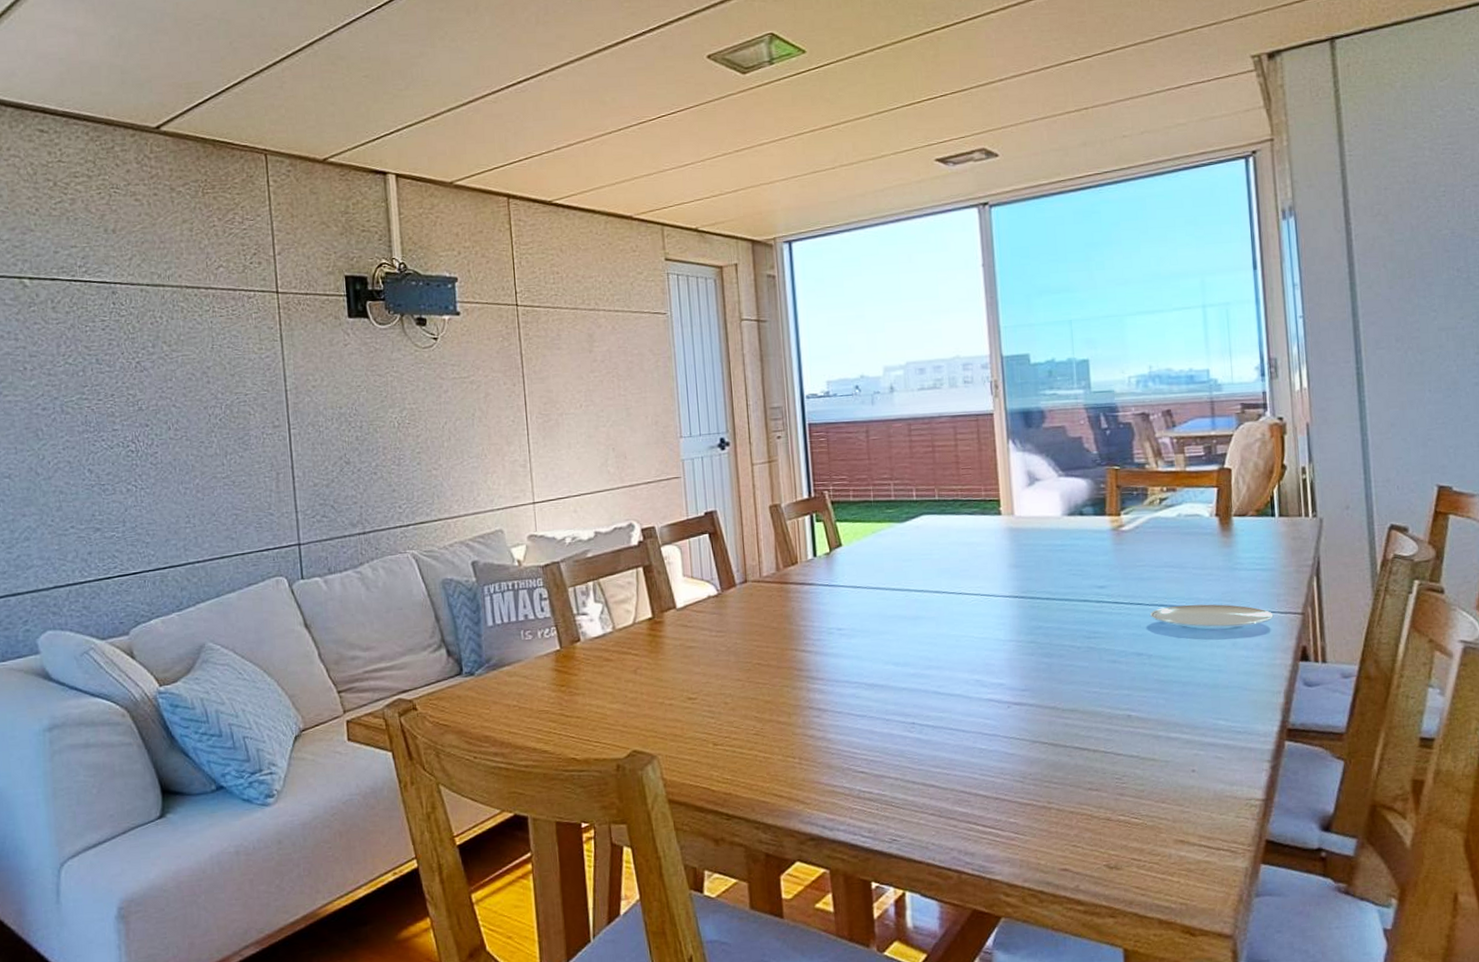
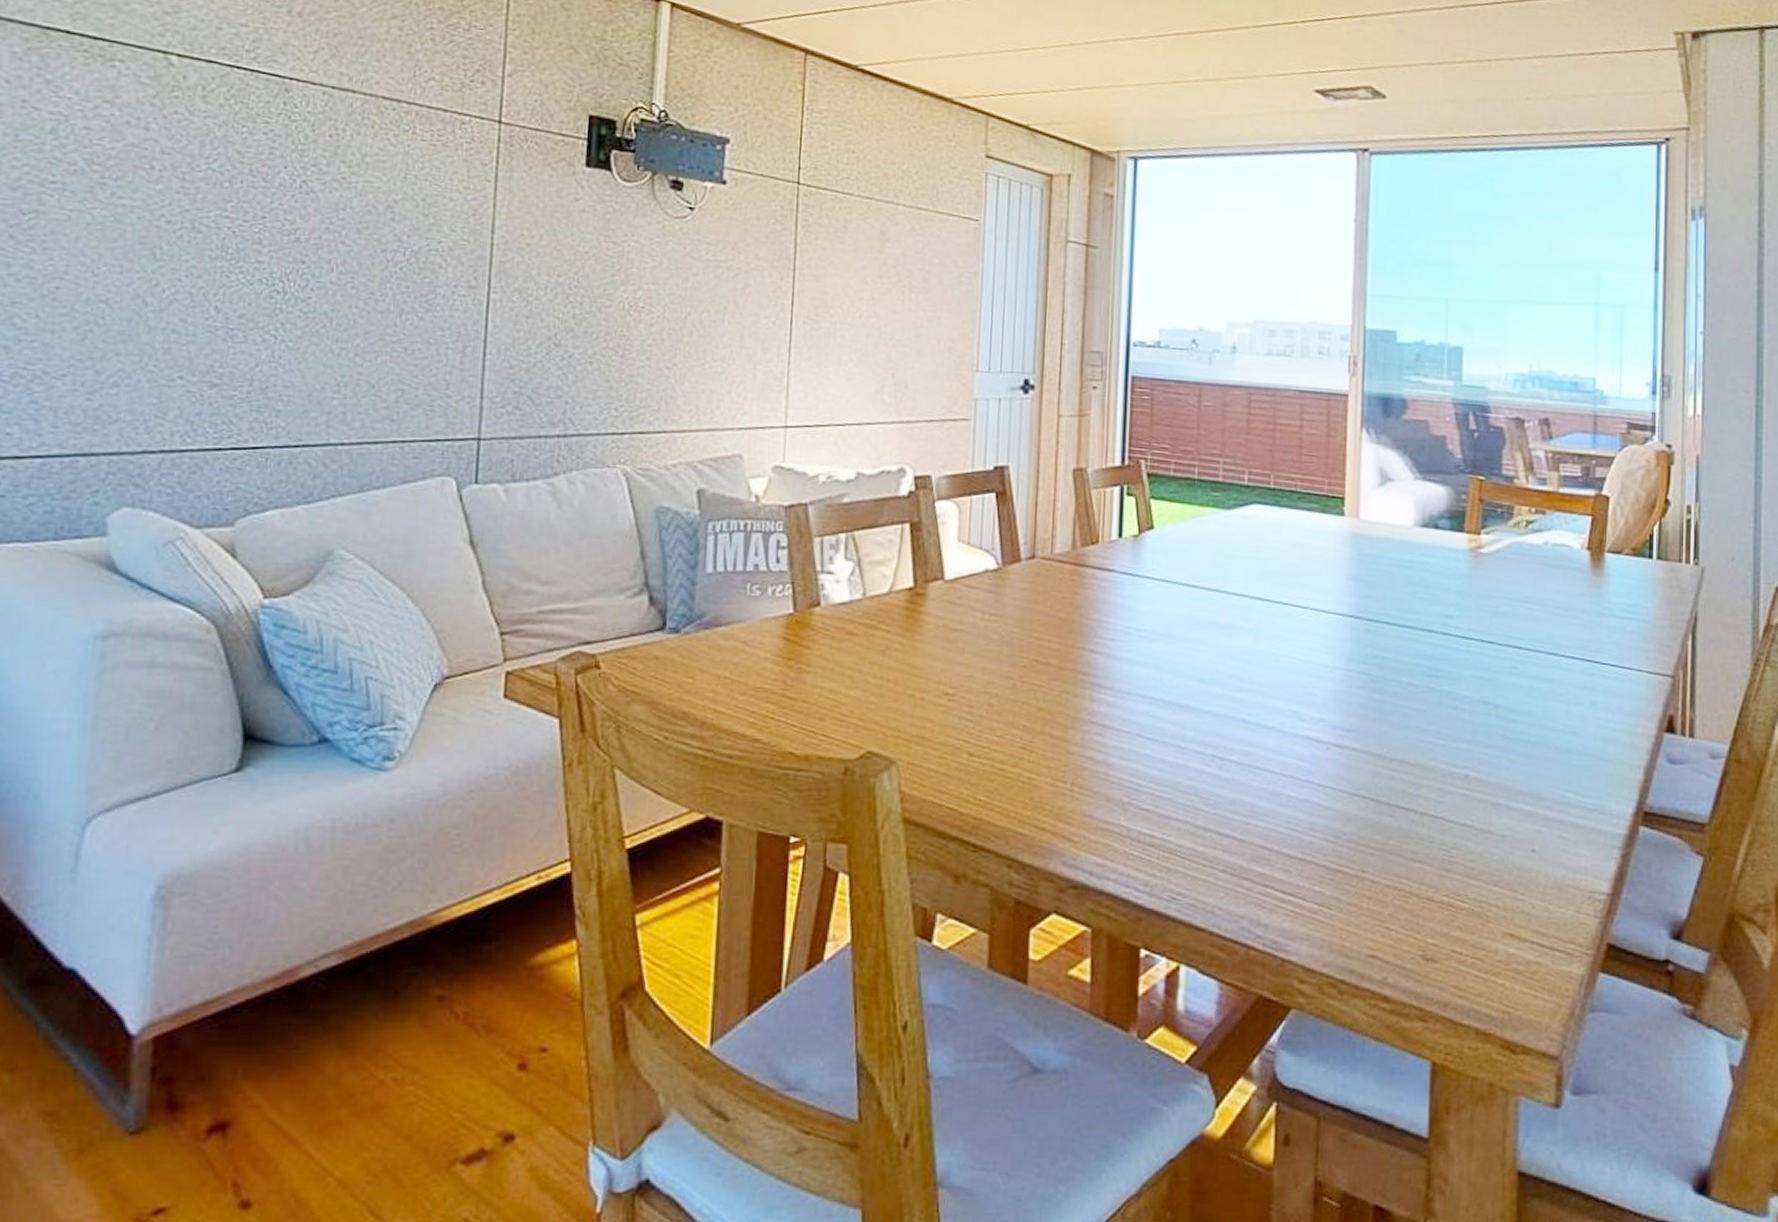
plate: present [1149,604,1274,630] -> none [1501,649,1640,685]

